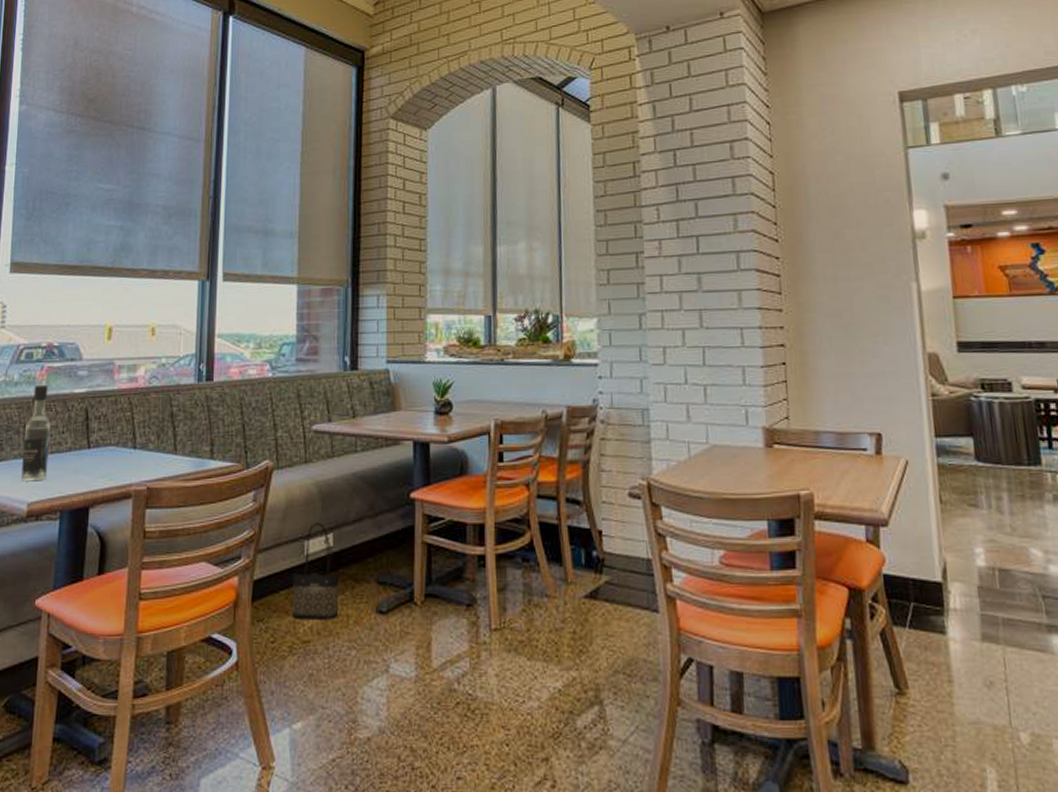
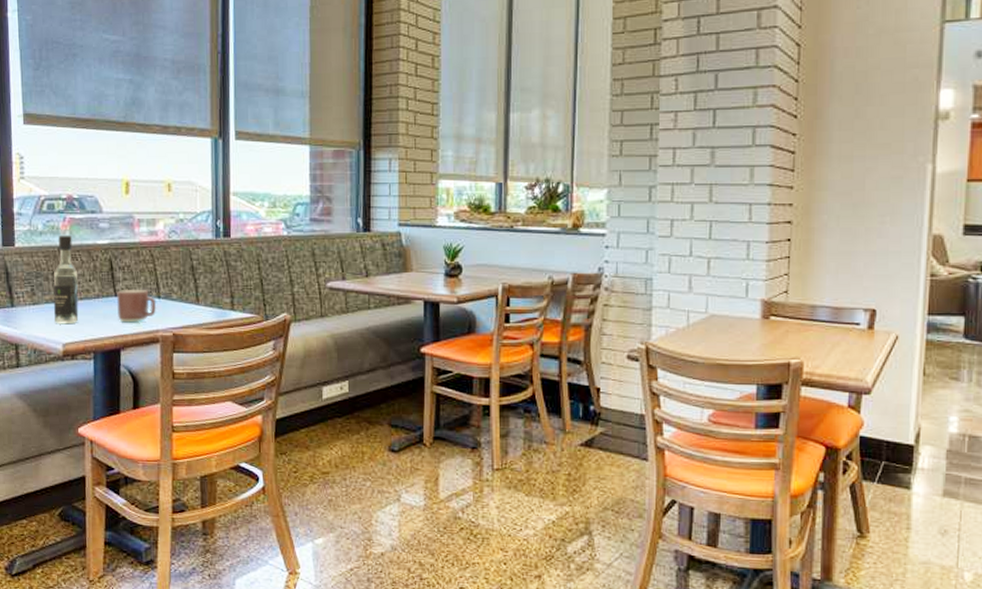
mug: none [89,439,132,477] -> present [116,289,157,323]
tote bag: present [292,522,340,620] -> none [311,371,356,455]

